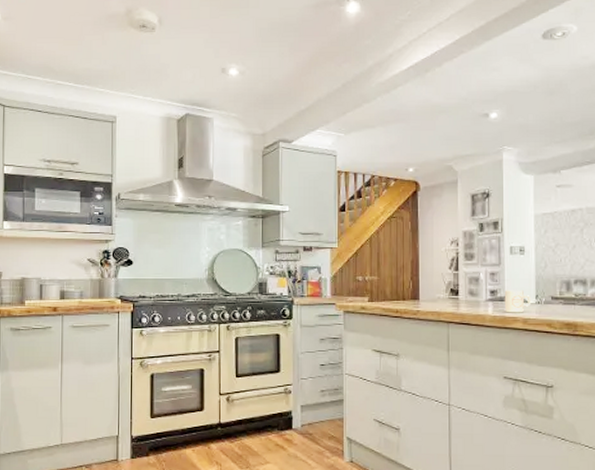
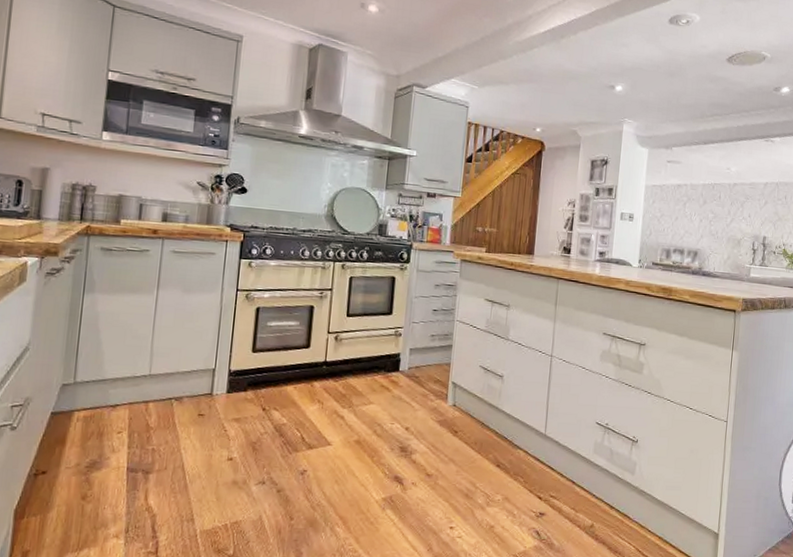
mug: present [504,290,532,313] -> none [610,252,635,275]

